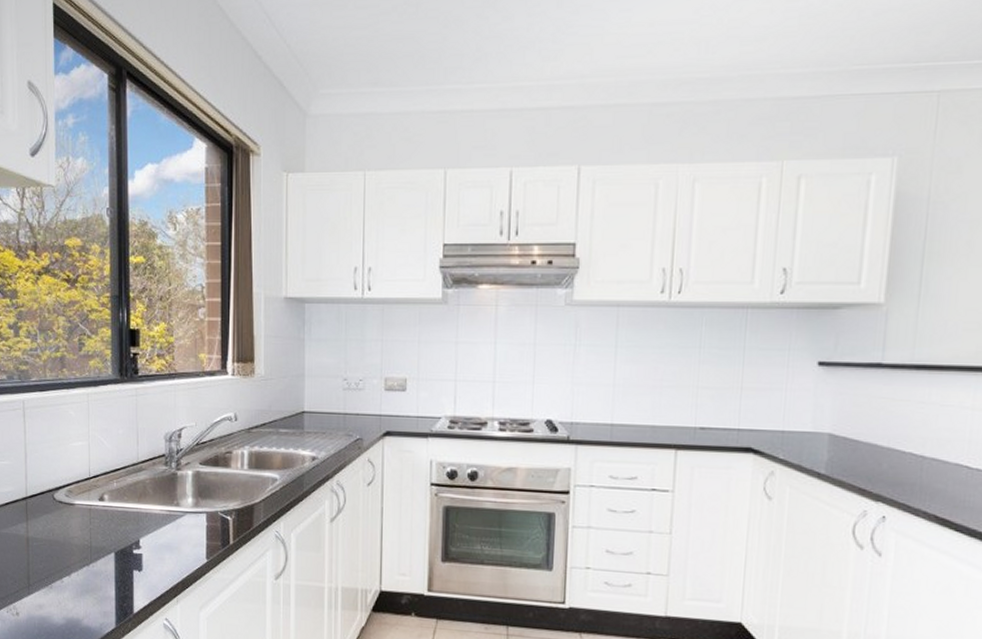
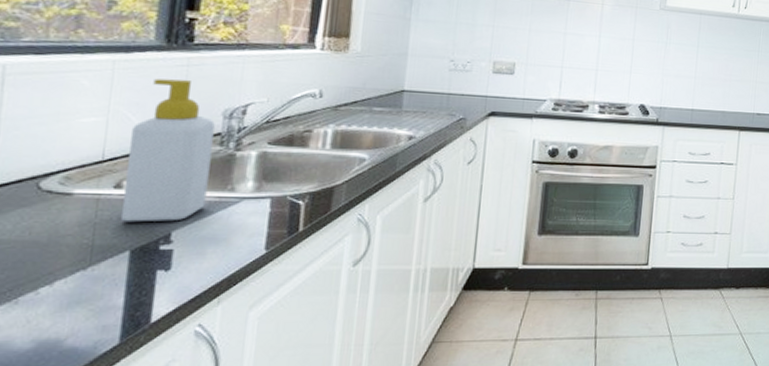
soap bottle: none [105,407,160,530] -> present [120,78,215,223]

